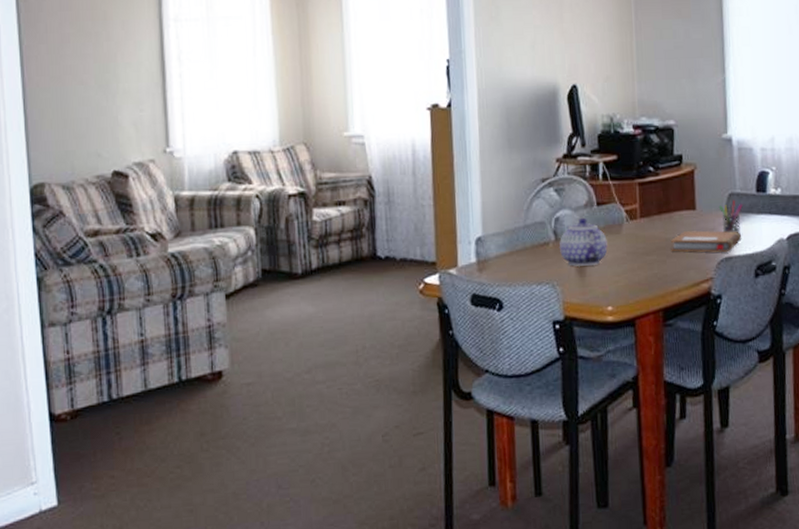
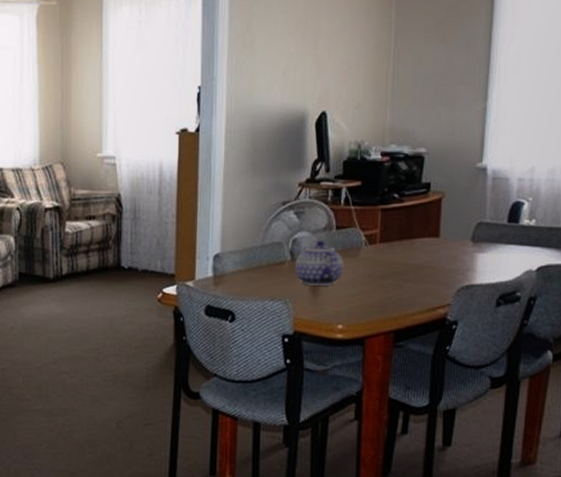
notebook: present [670,230,742,252] -> none [408,258,487,280]
pen holder: present [718,199,743,233] -> none [464,229,491,262]

